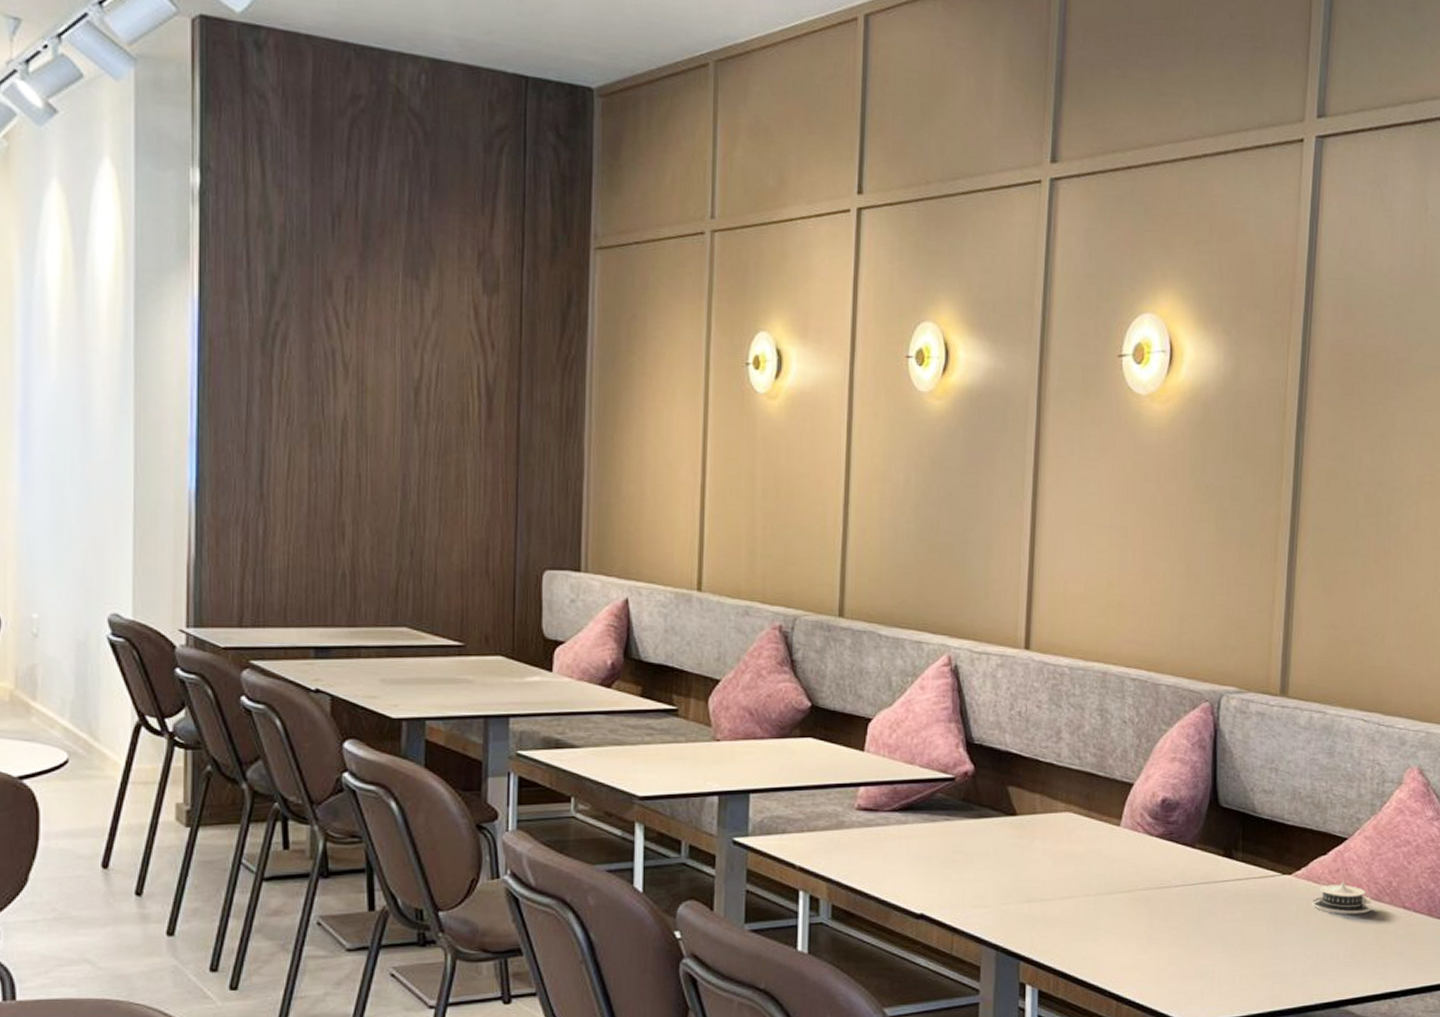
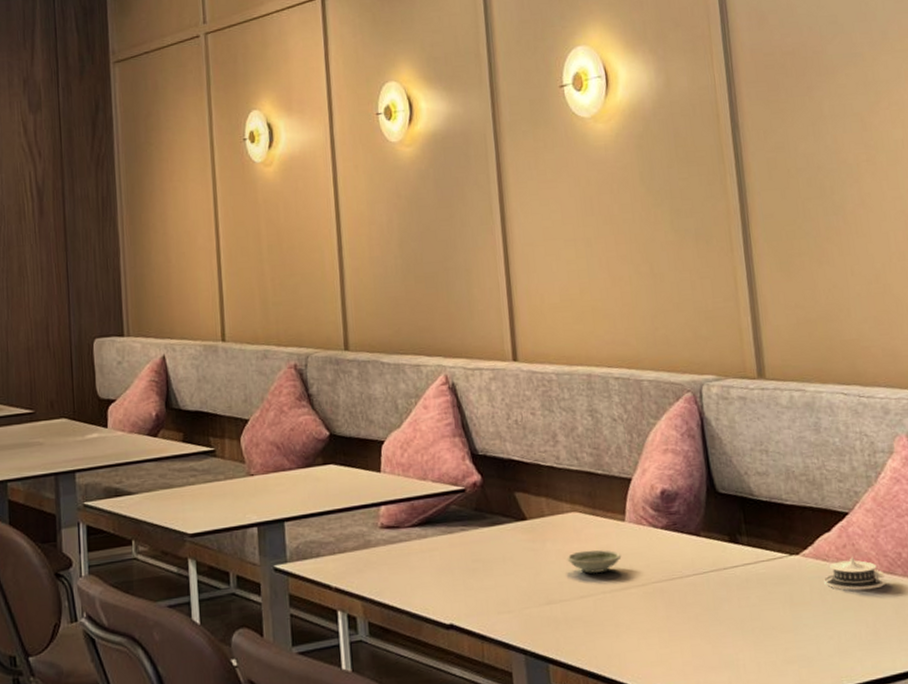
saucer: none [1054,852,1111,875] -> present [567,549,622,573]

